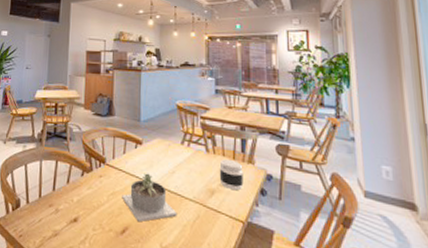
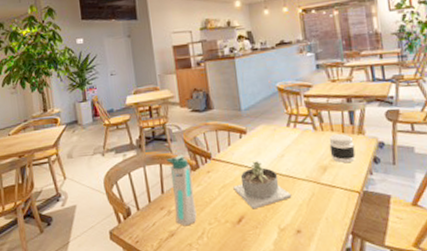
water bottle: none [61,155,85,228] -> present [166,154,197,226]

